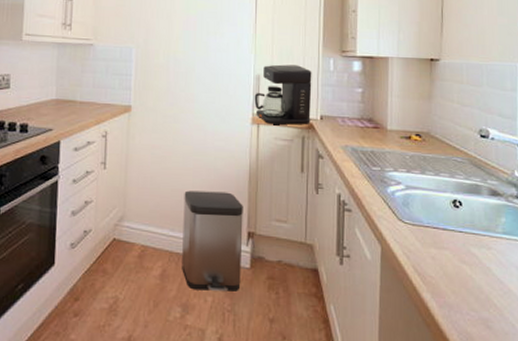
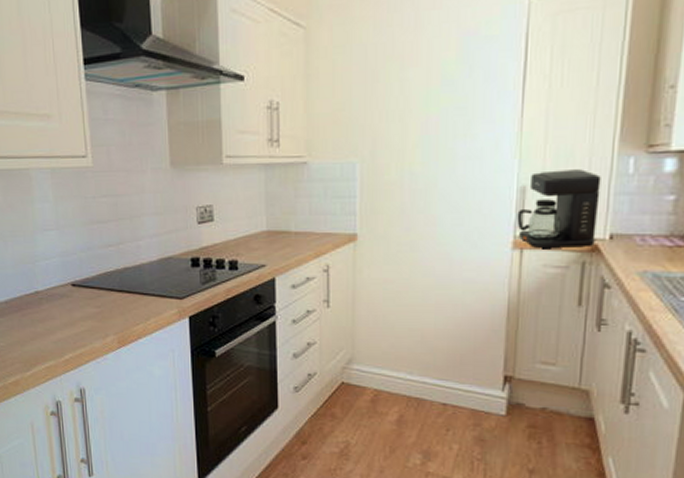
pedal bin: present [182,190,243,292] -> none [422,330,499,440]

